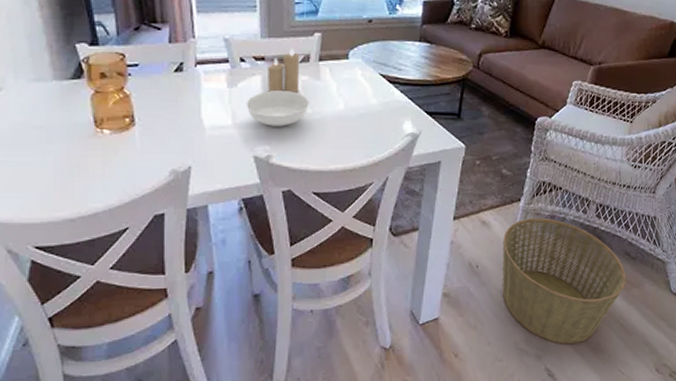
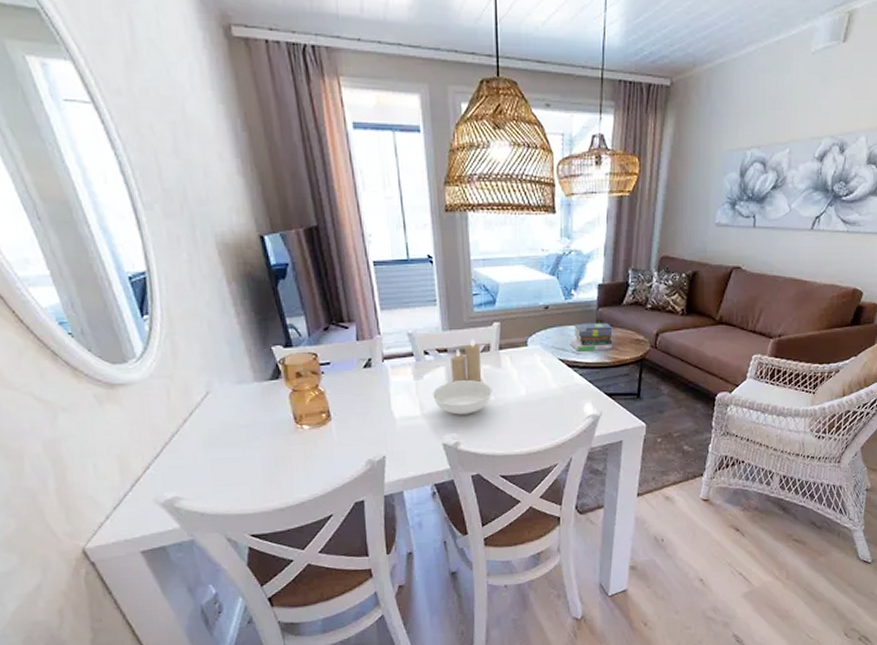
books: none [392,39,436,68] -> present [570,322,613,351]
basket: present [502,217,626,345] -> none [687,491,812,612]

